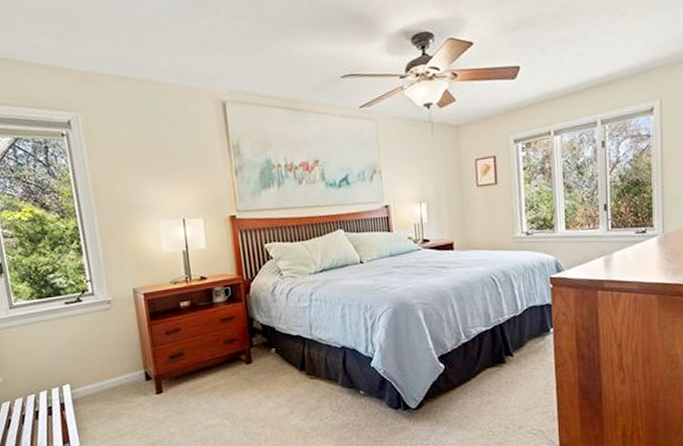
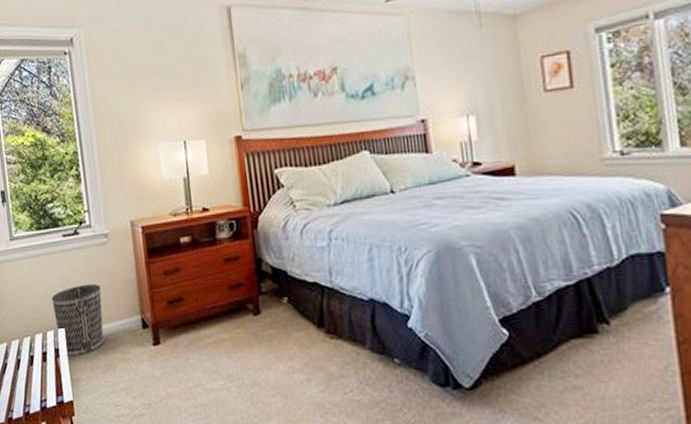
wastebasket: none [55,344,109,409] -> present [51,283,104,356]

